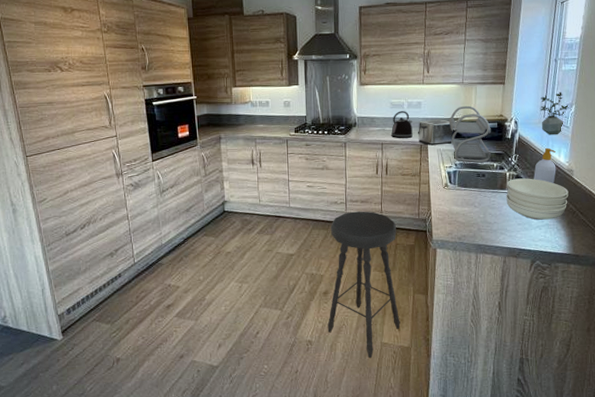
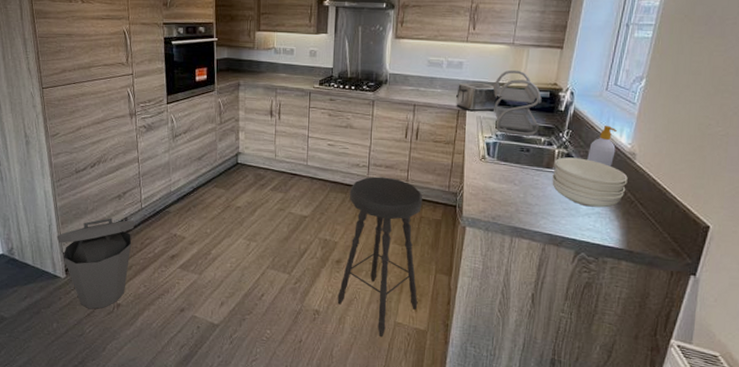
trash can: none [50,276,129,367] -> present [56,218,135,310]
kettle: present [391,111,413,139] -> none [426,70,451,102]
potted plant: present [540,91,569,136] -> none [602,62,638,112]

